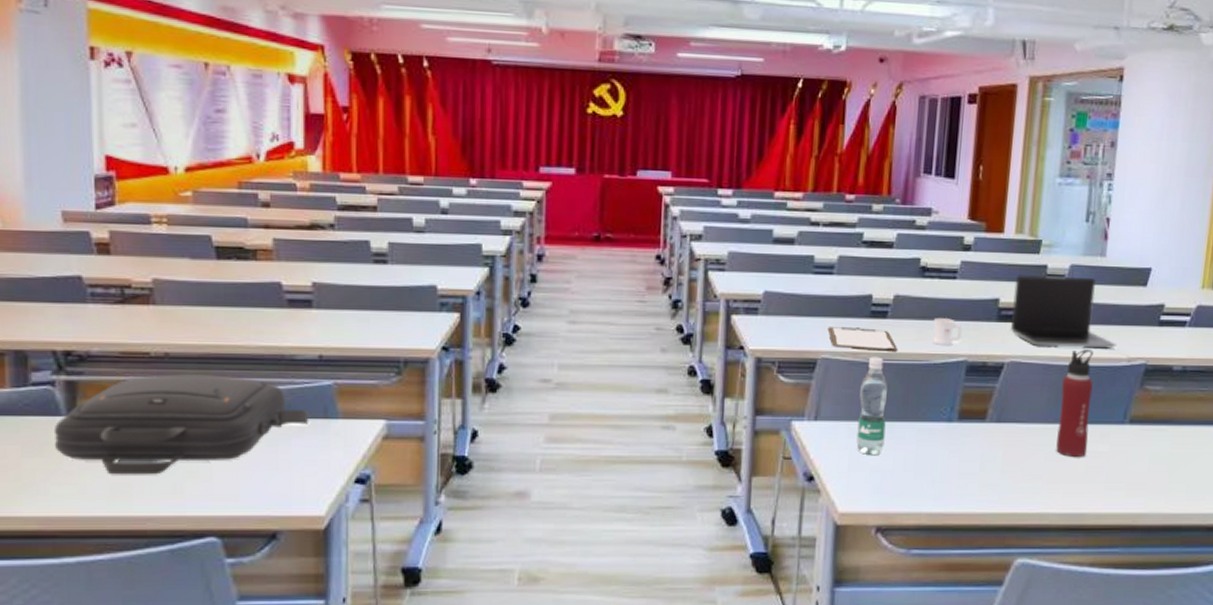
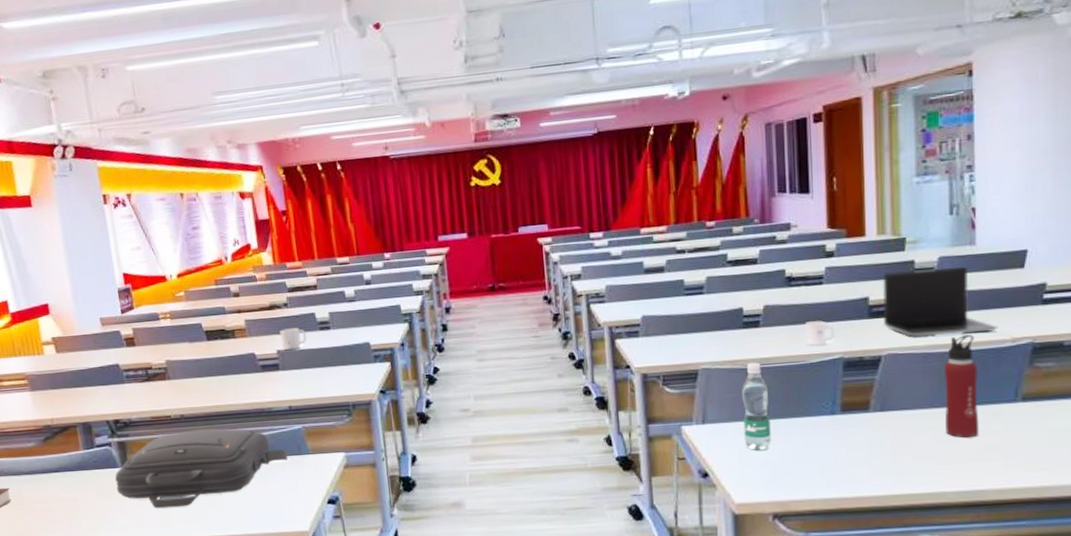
mug: none [319,256,356,284] -> present [279,328,307,351]
clipboard: present [827,327,897,351] -> none [704,337,773,358]

